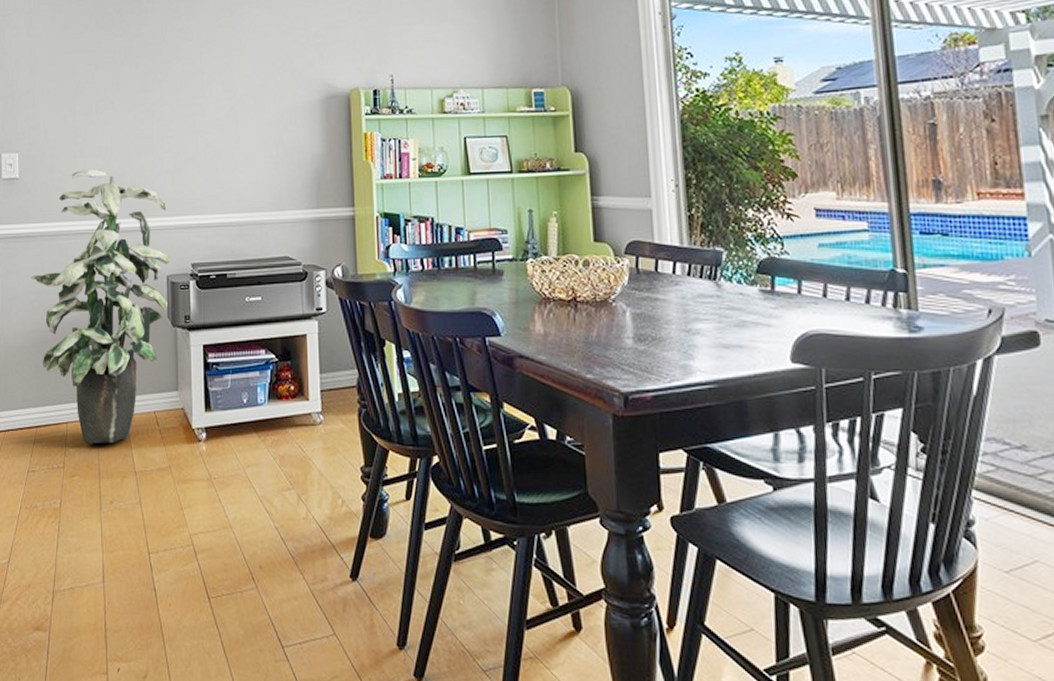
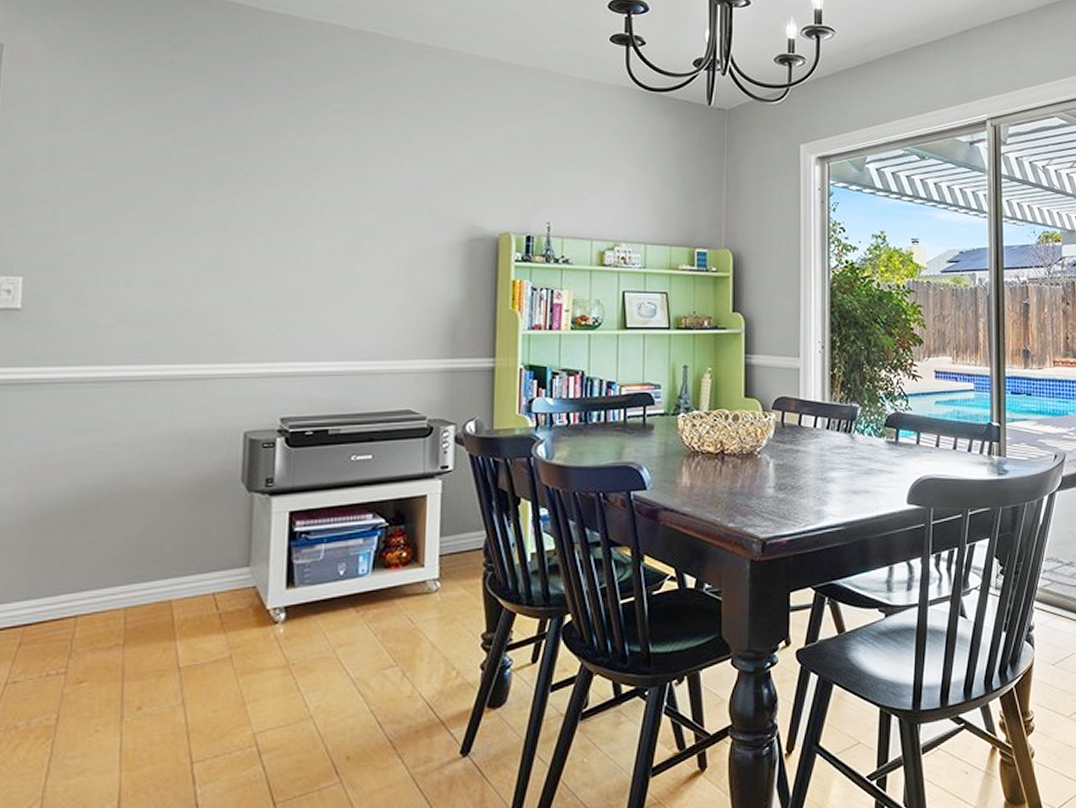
indoor plant: present [31,169,169,444] -> none [31,303,249,641]

